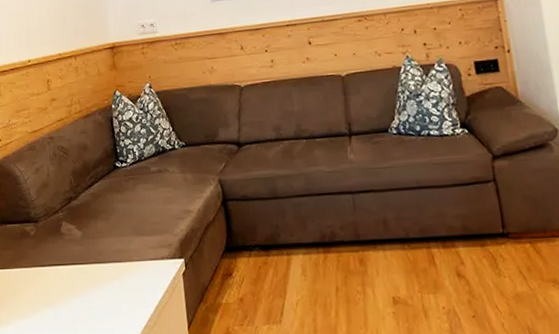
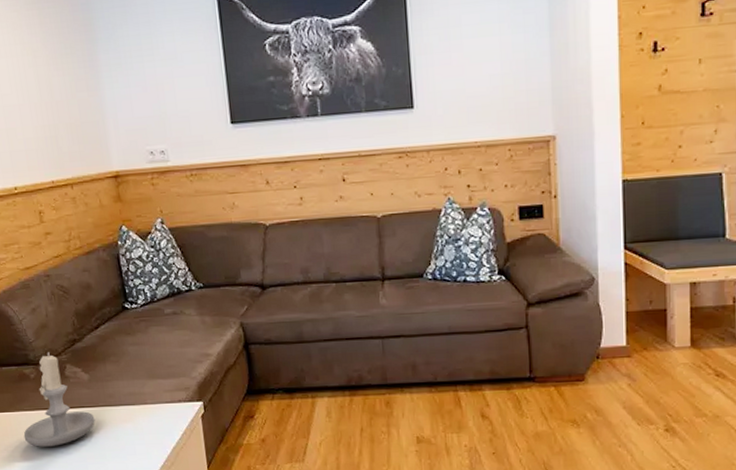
candle: none [21,210,85,305] -> present [23,352,95,447]

